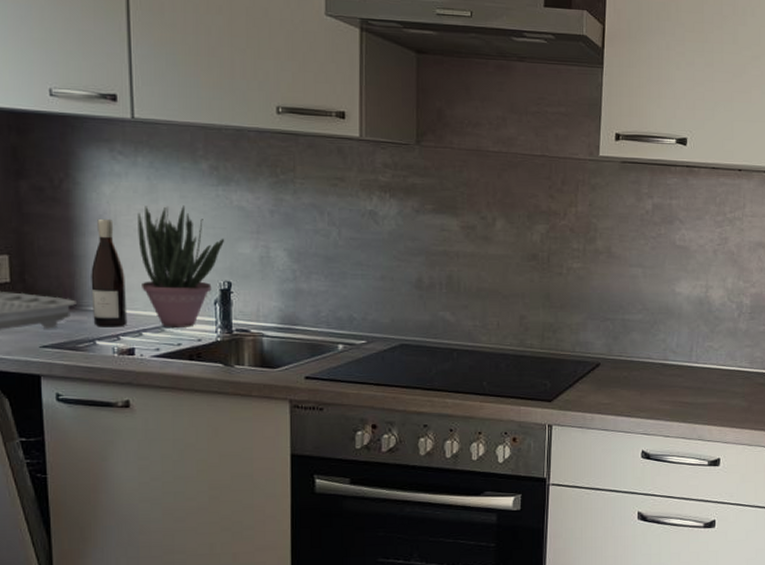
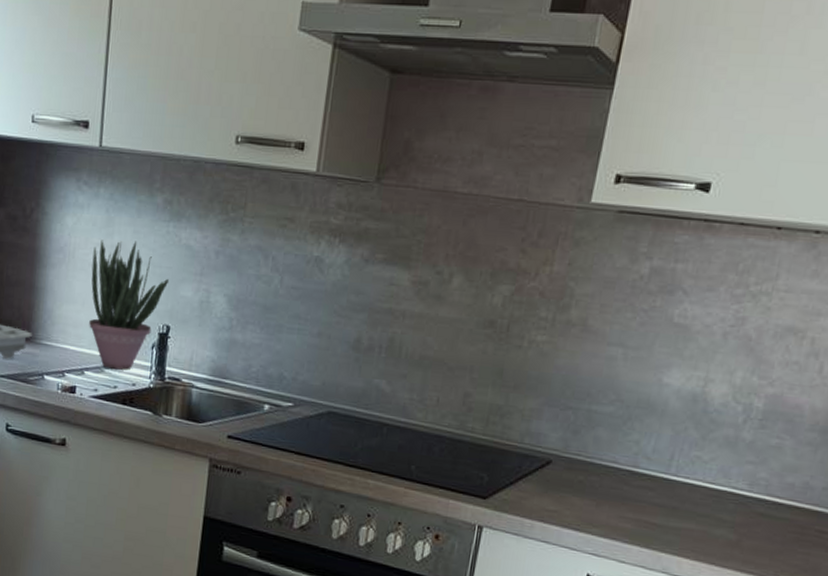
bottle: present [91,218,128,327] -> none [44,250,76,364]

